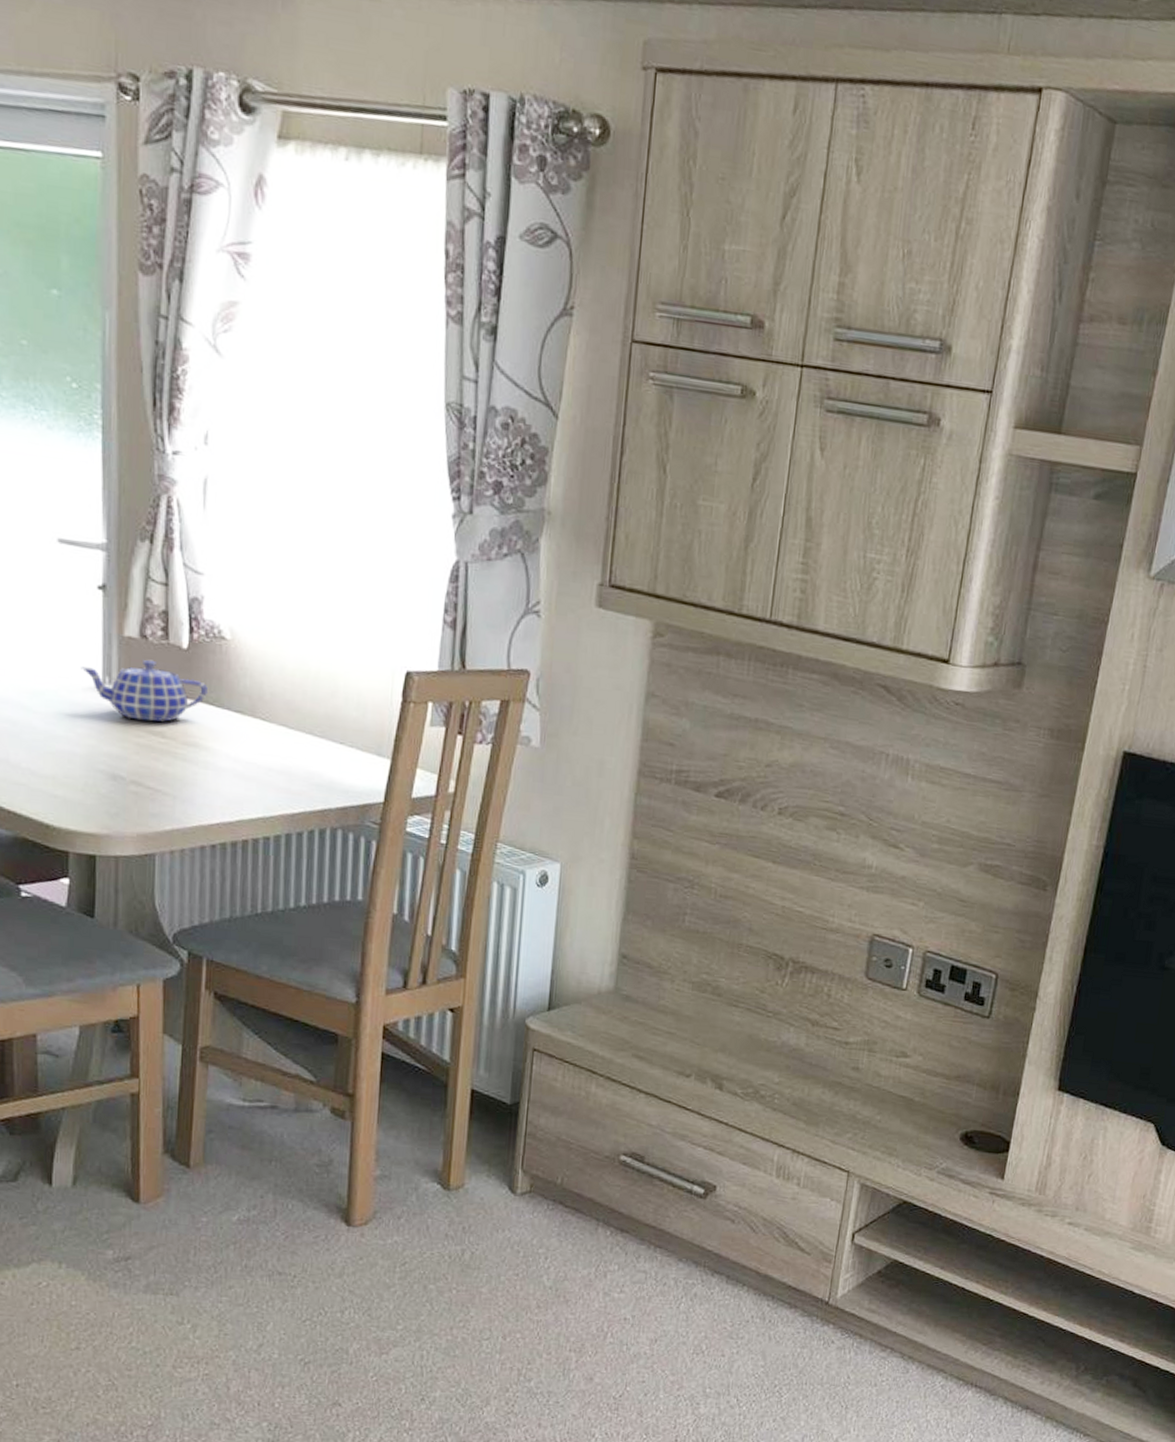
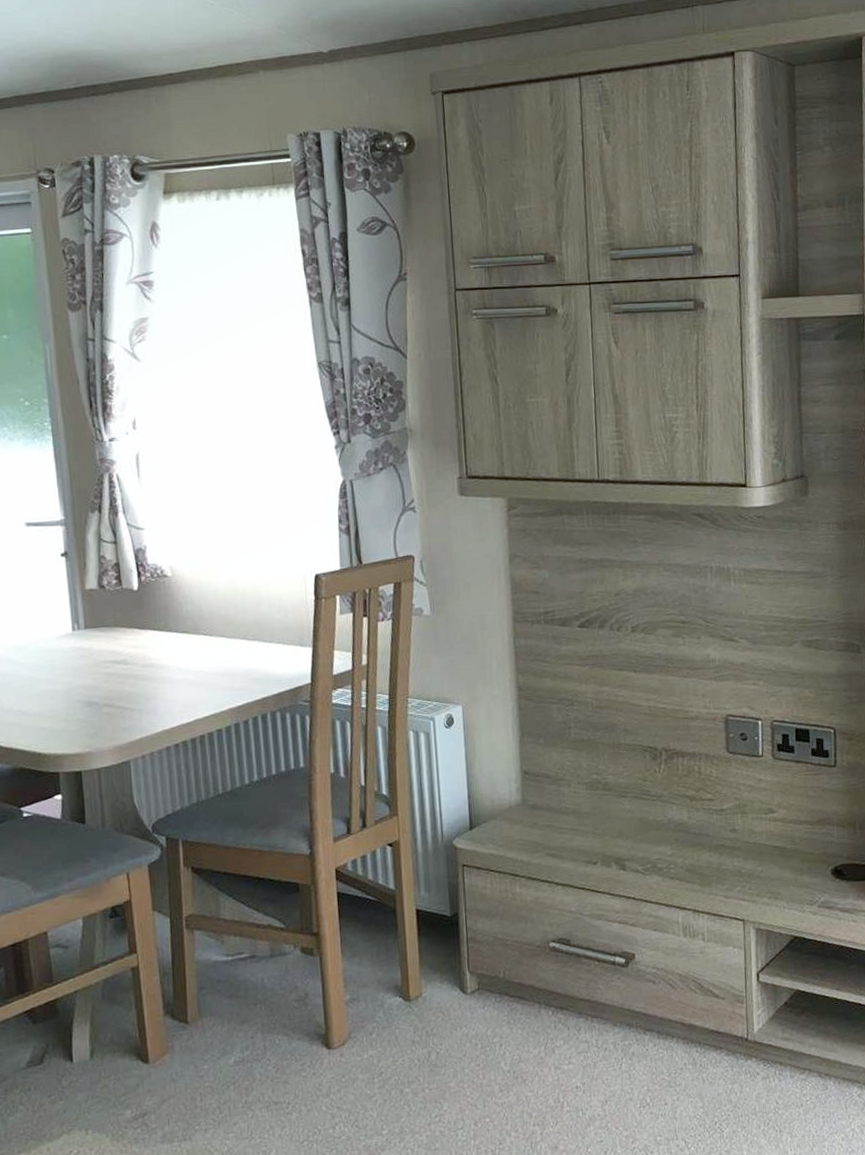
teapot: present [81,660,208,722] -> none [54,605,158,654]

